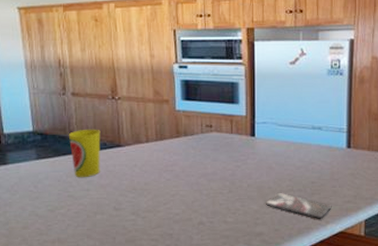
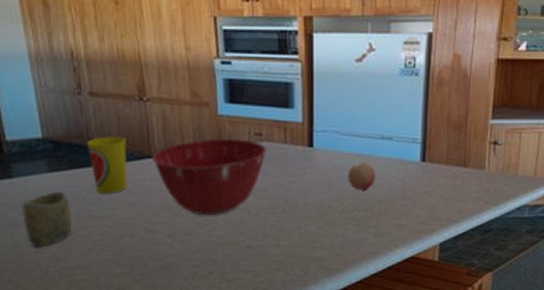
cup: none [14,175,54,224] -> present [22,191,72,248]
mixing bowl: none [121,129,216,196] -> present [152,138,267,216]
smartphone: present [266,192,332,220] -> none [326,212,402,244]
fruit: none [284,149,308,173] -> present [348,163,376,191]

